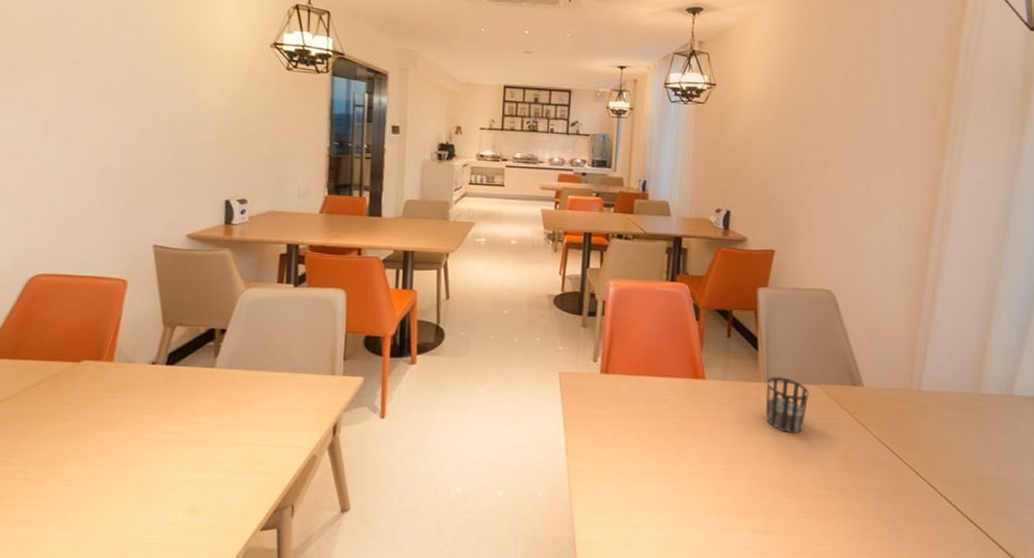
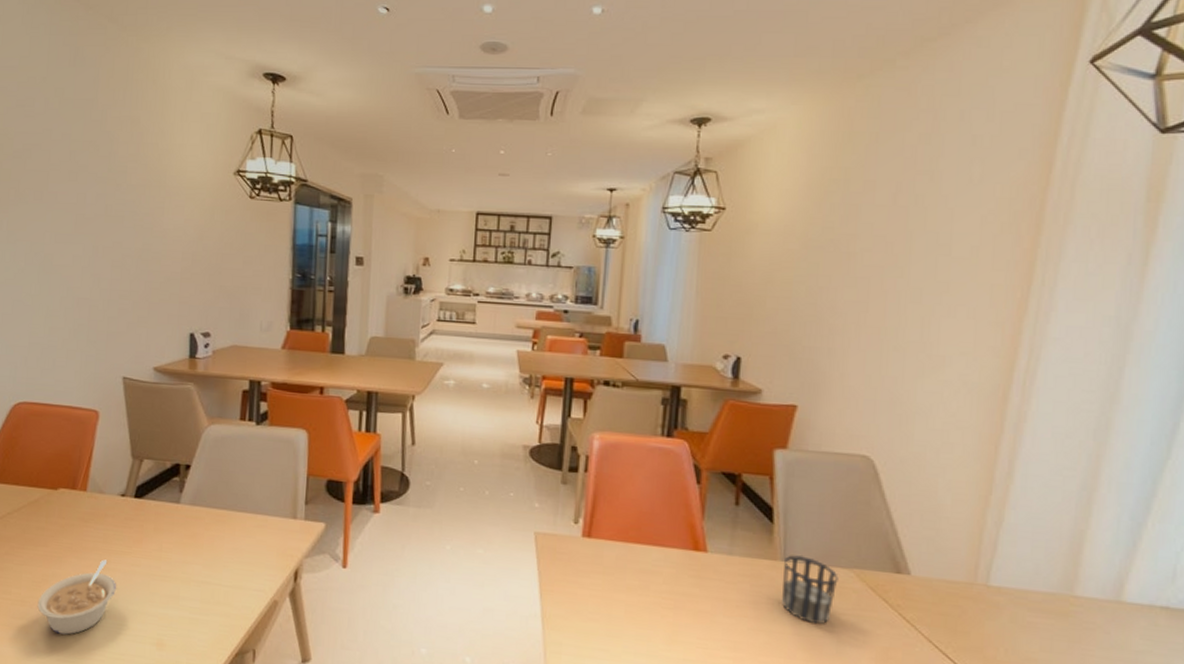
legume: none [57,429,147,510] -> present [37,559,117,635]

